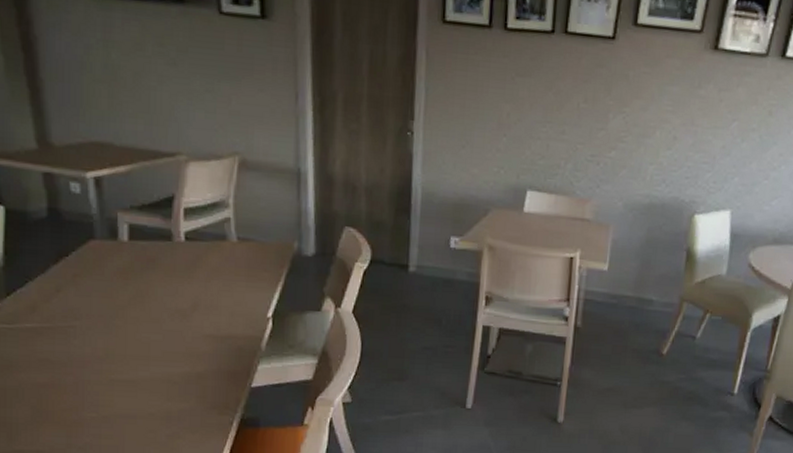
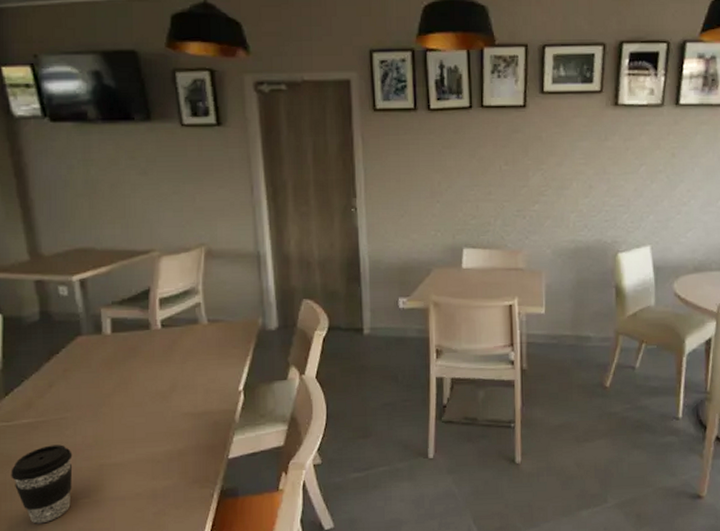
coffee cup: none [11,353,80,434] -> present [11,444,73,524]

